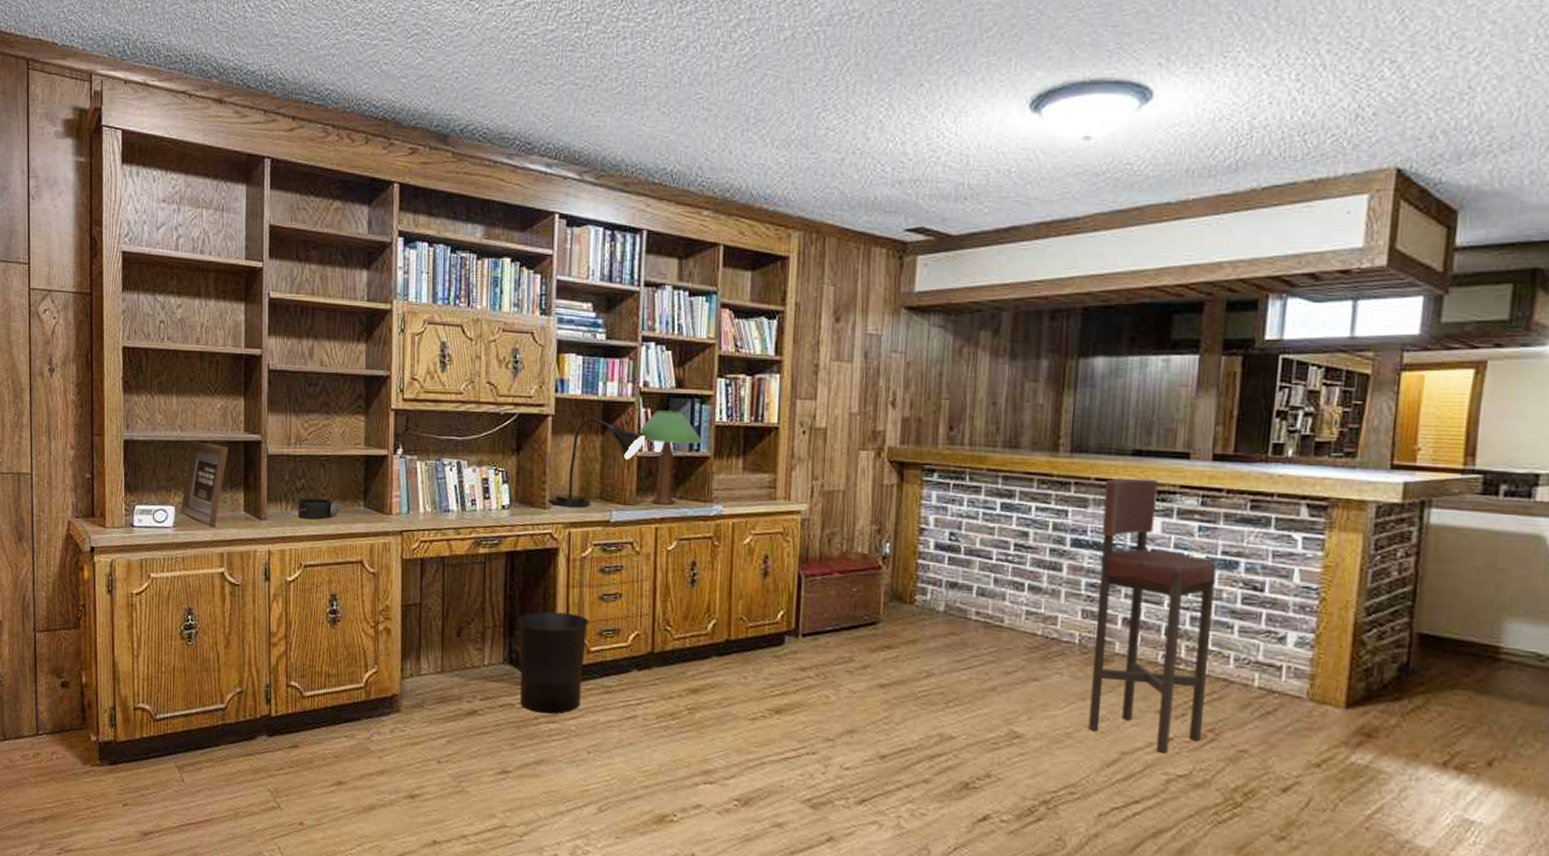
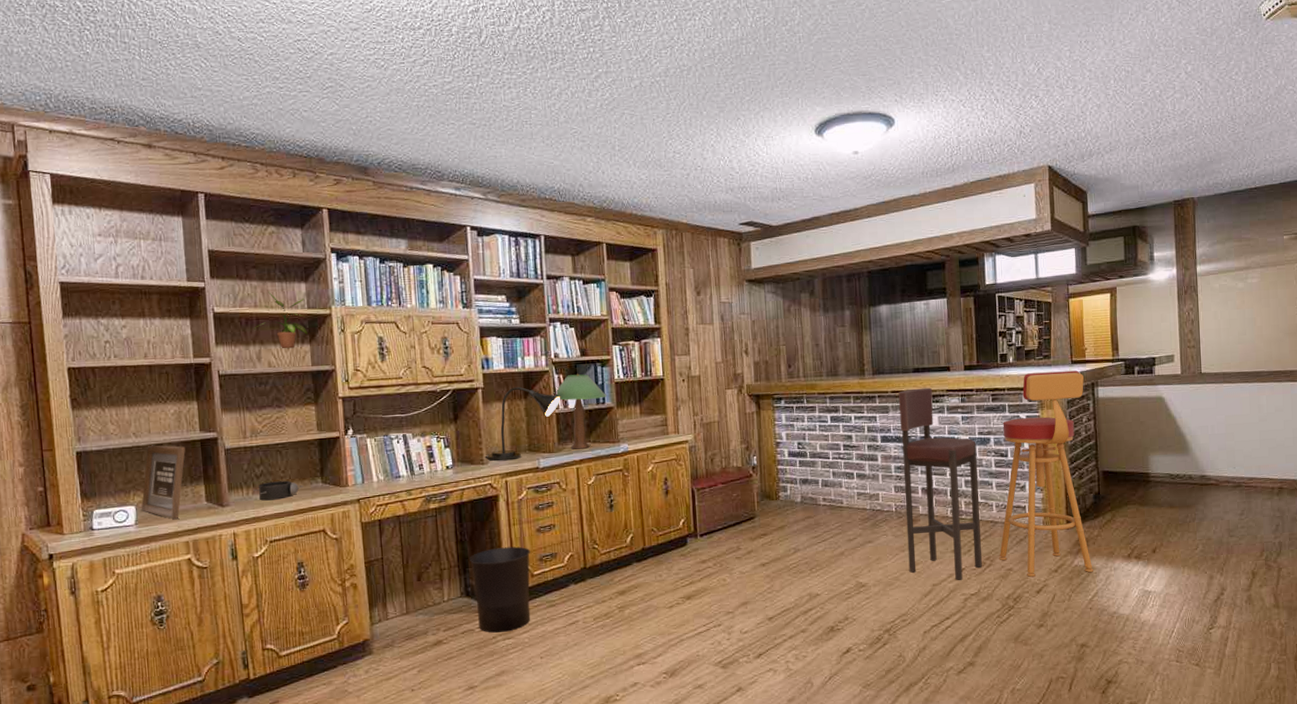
potted plant: none [309,277,365,347] -> present [254,291,308,349]
bar stool: none [1228,475,1409,777] -> present [999,370,1093,577]

